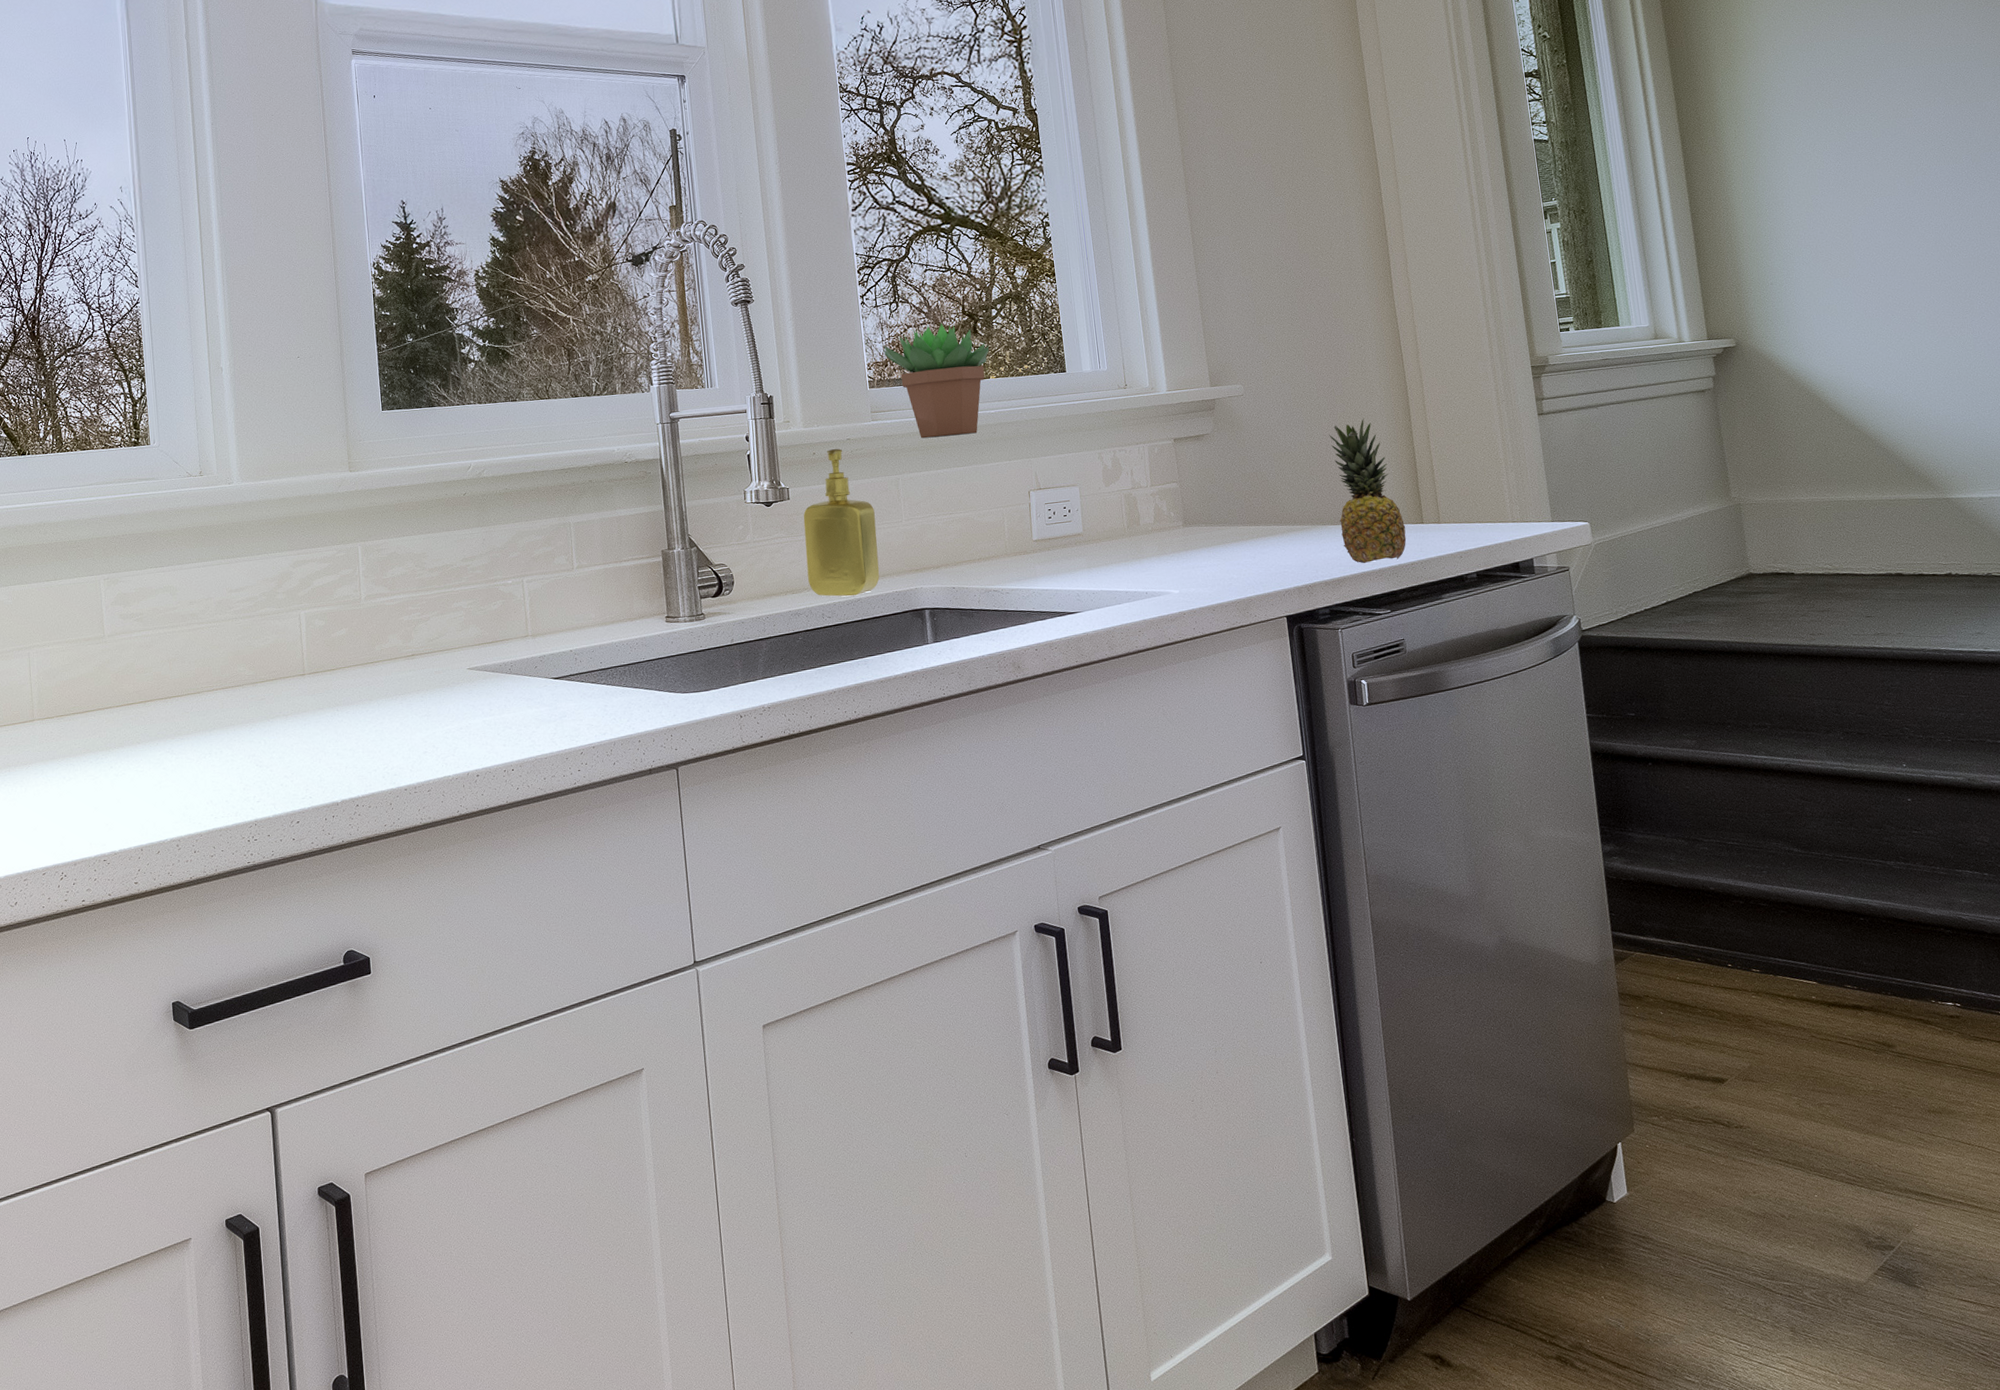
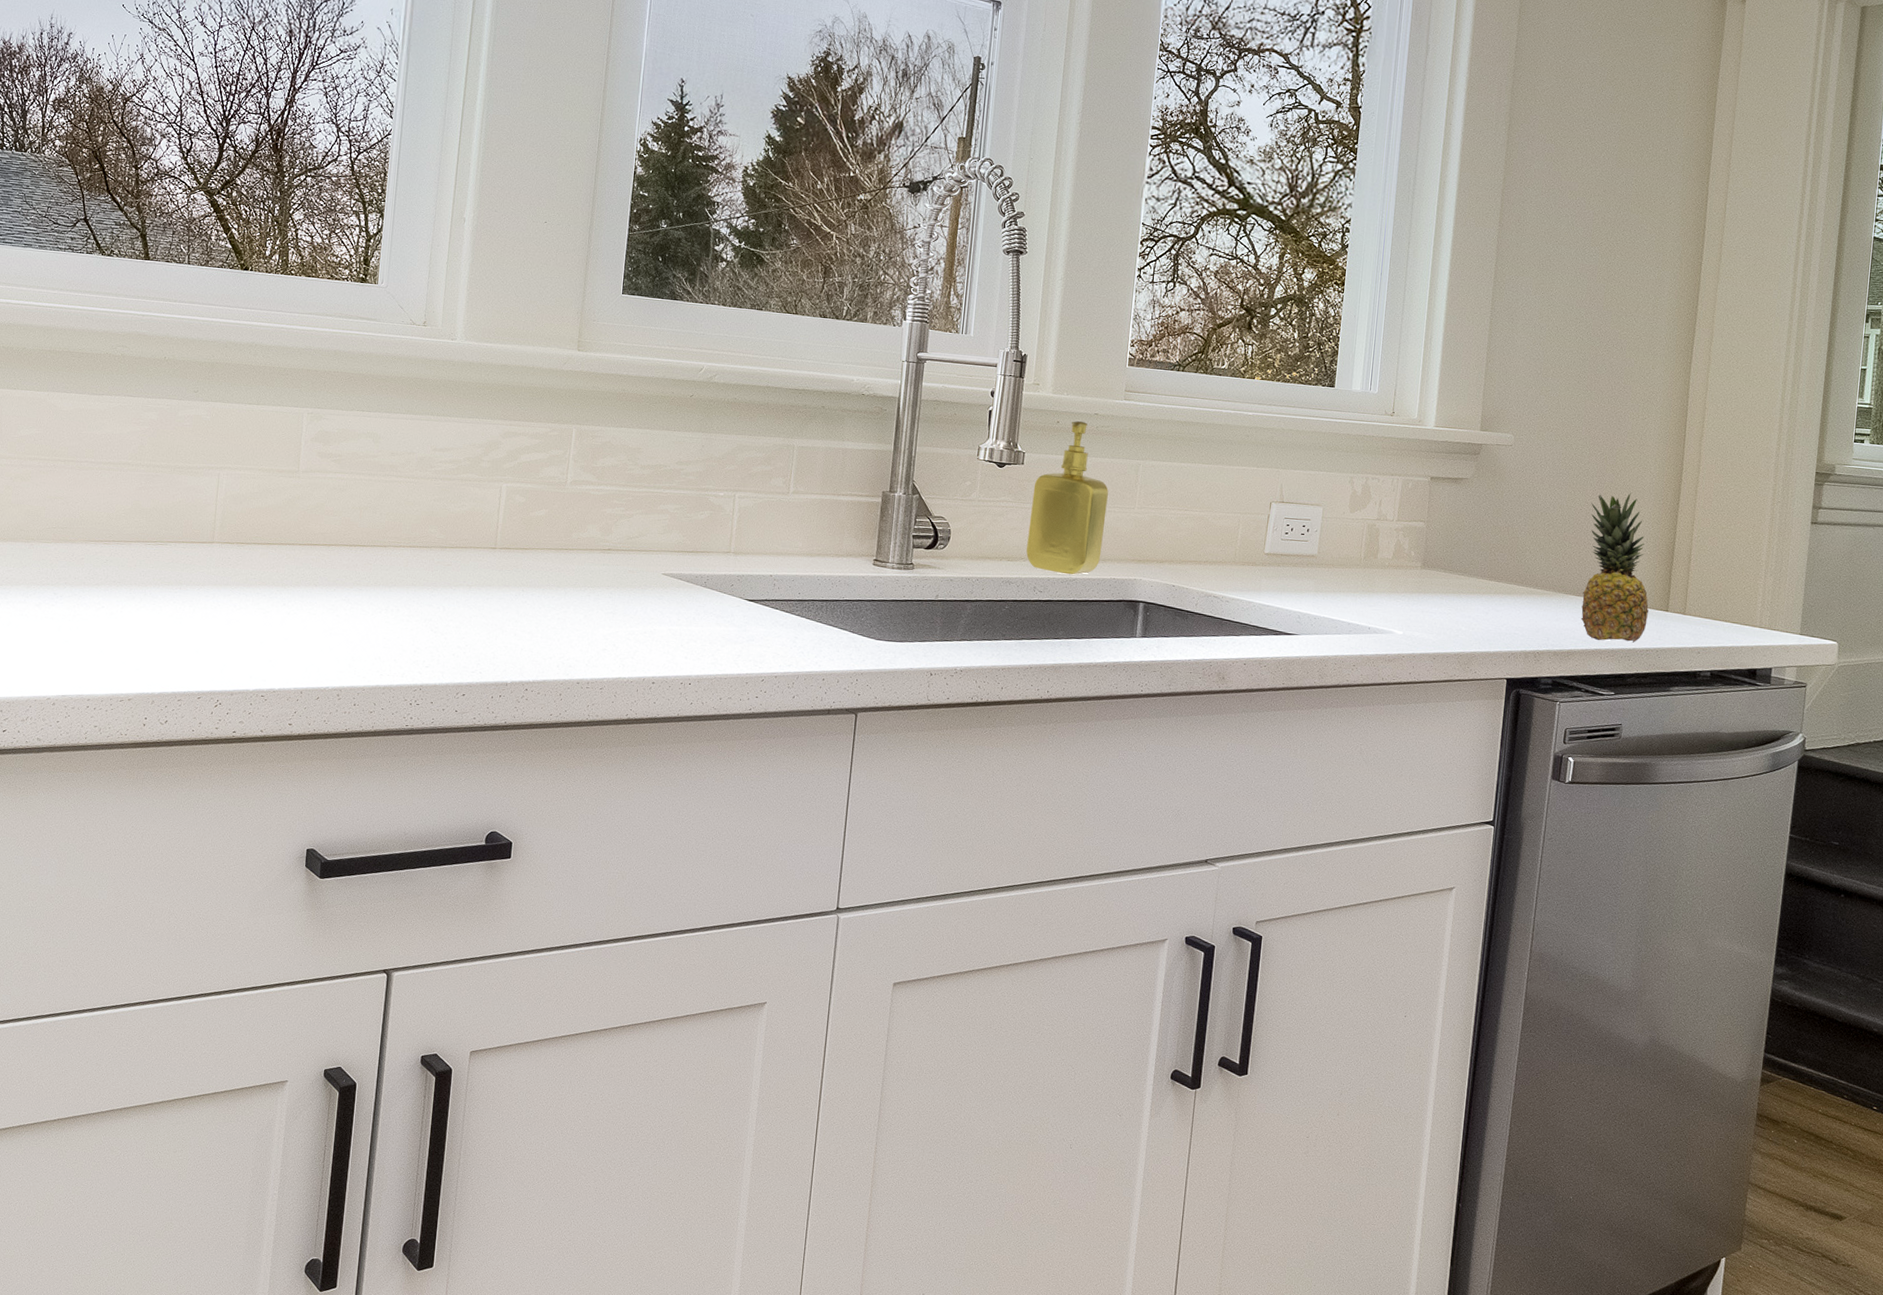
succulent plant: present [883,323,990,439] -> none [1150,312,1261,433]

